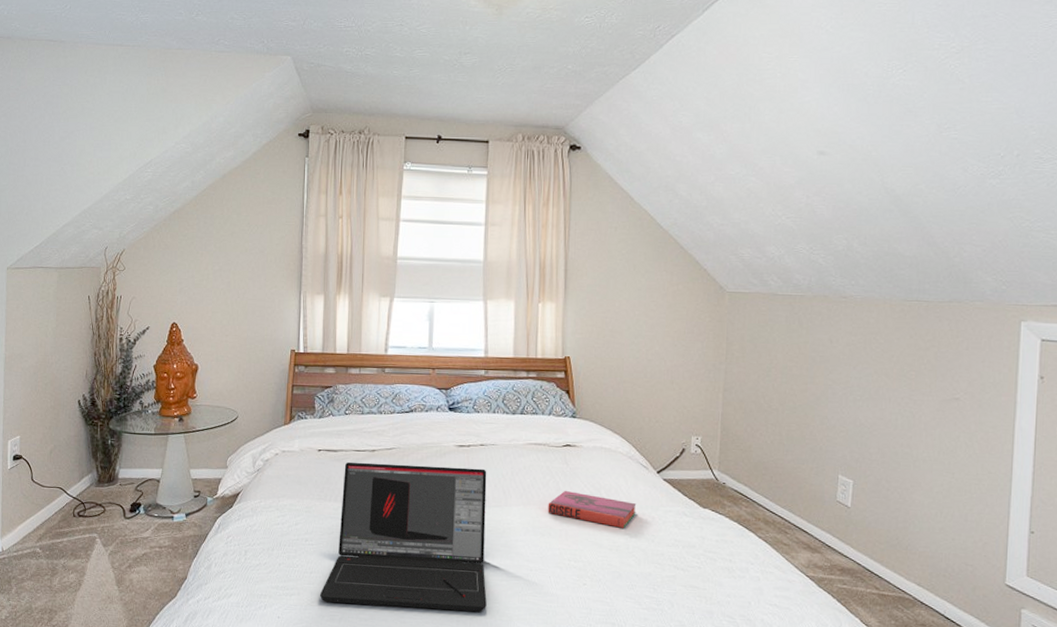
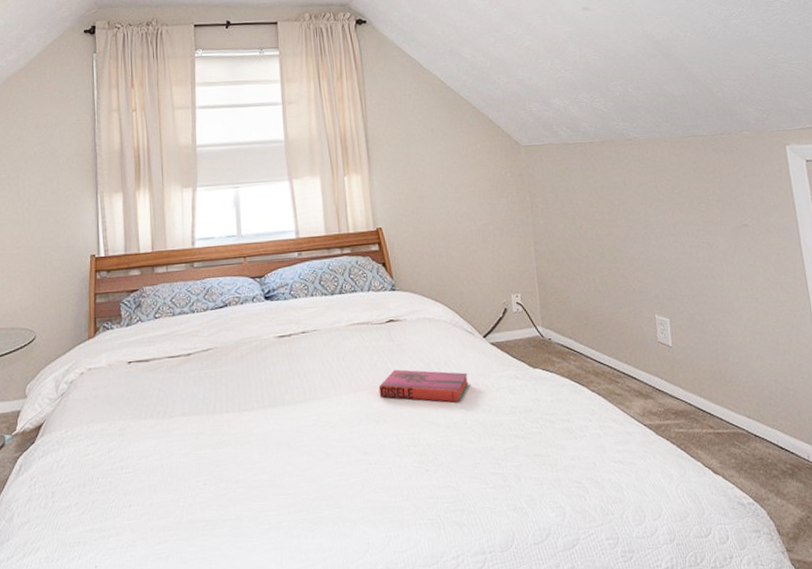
laptop: present [319,461,487,612] -> none [141,358,328,539]

